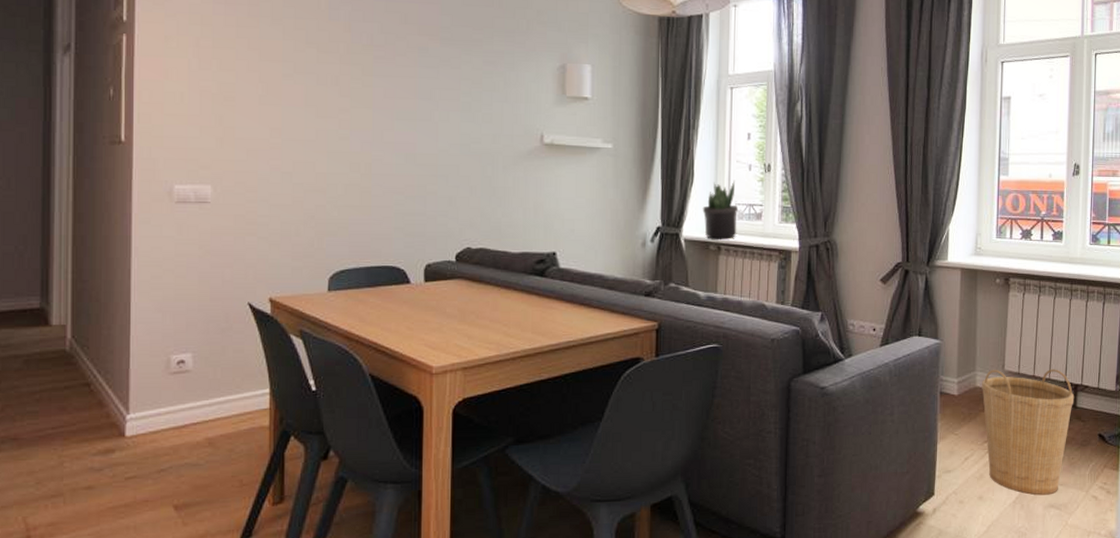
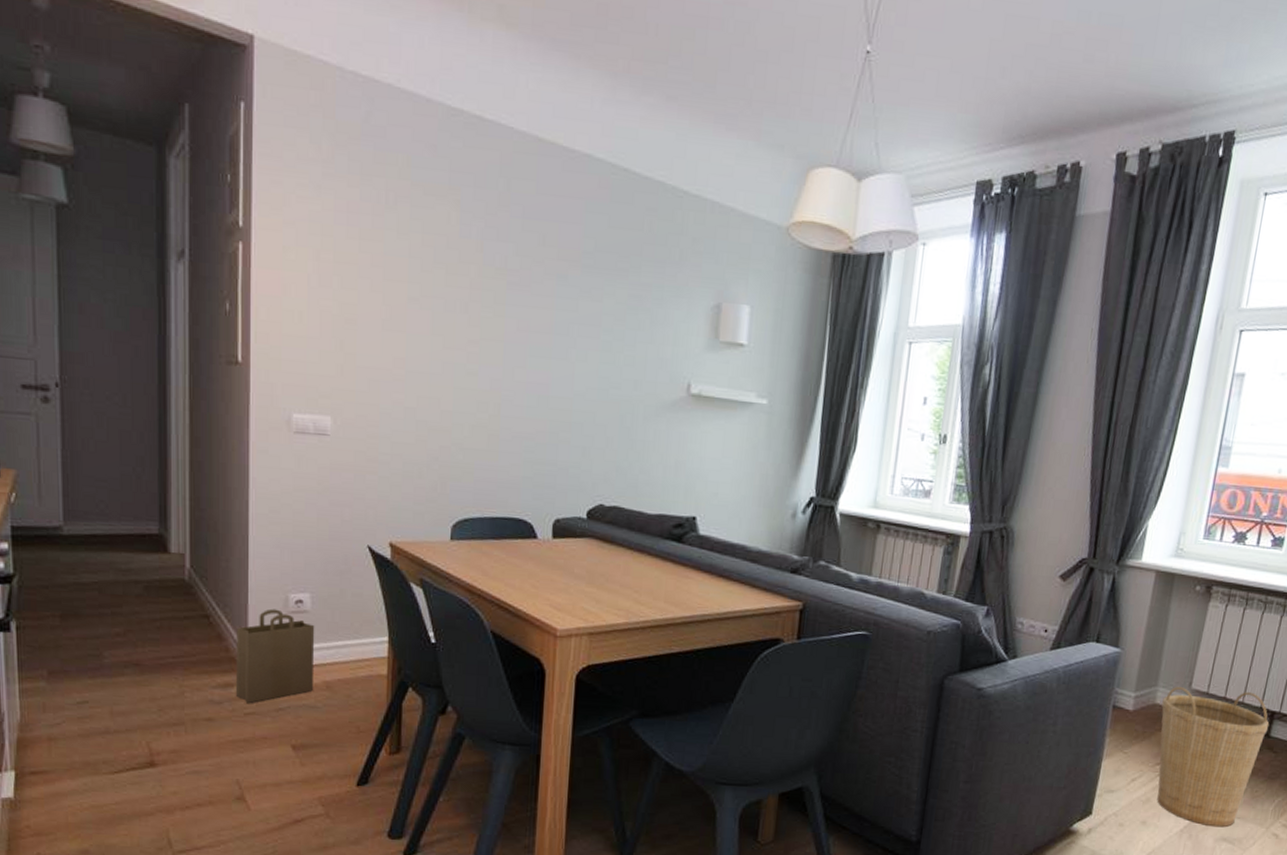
shopping bag: none [117,371,197,468] -> present [236,608,315,704]
planter: present [702,180,738,239] -> none [863,450,905,517]

